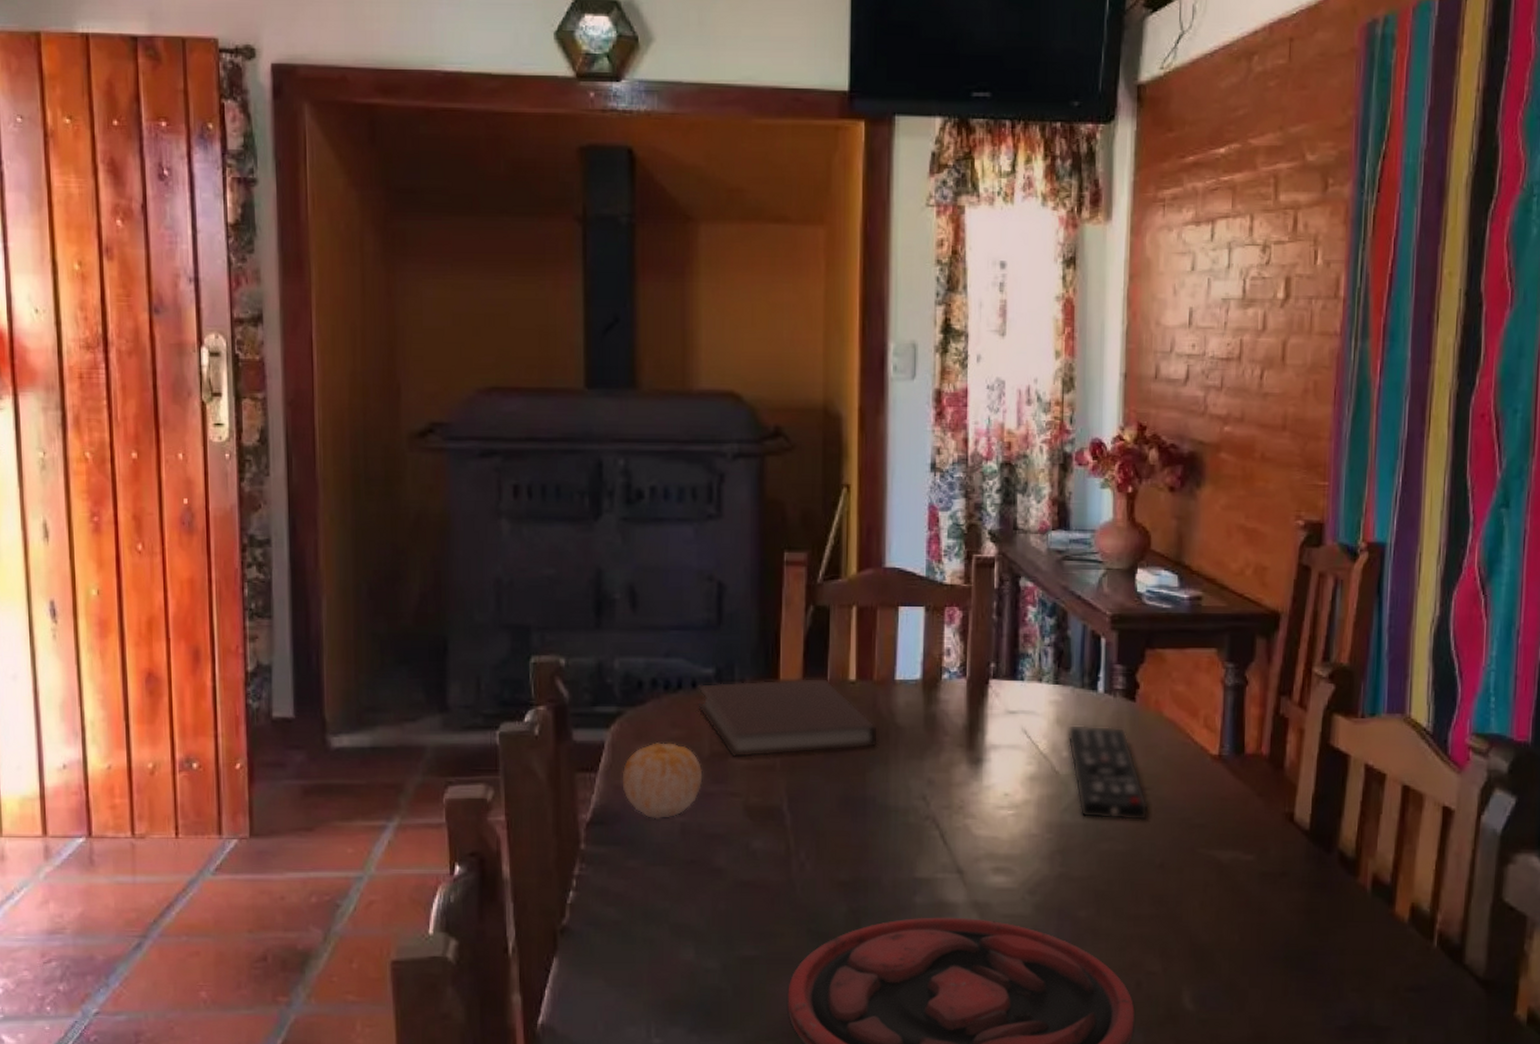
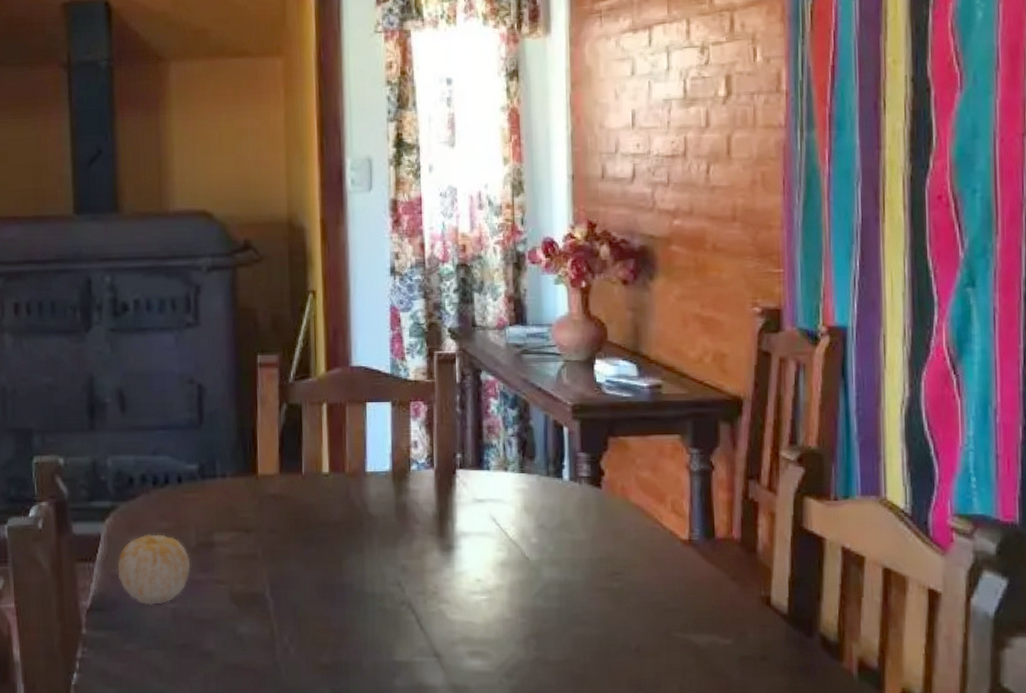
notebook: present [698,677,879,758] -> none [183,471,353,548]
remote control: present [1067,724,1149,821] -> none [535,511,621,605]

